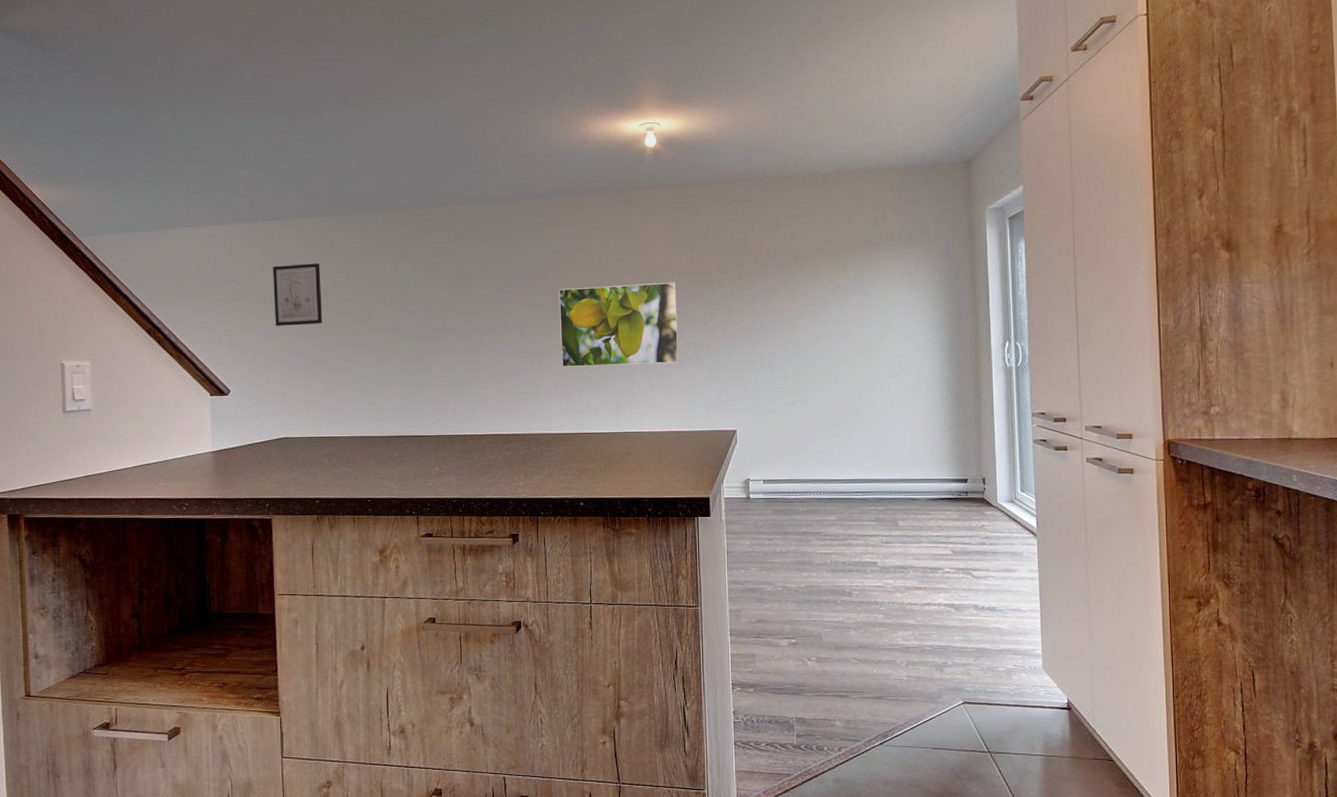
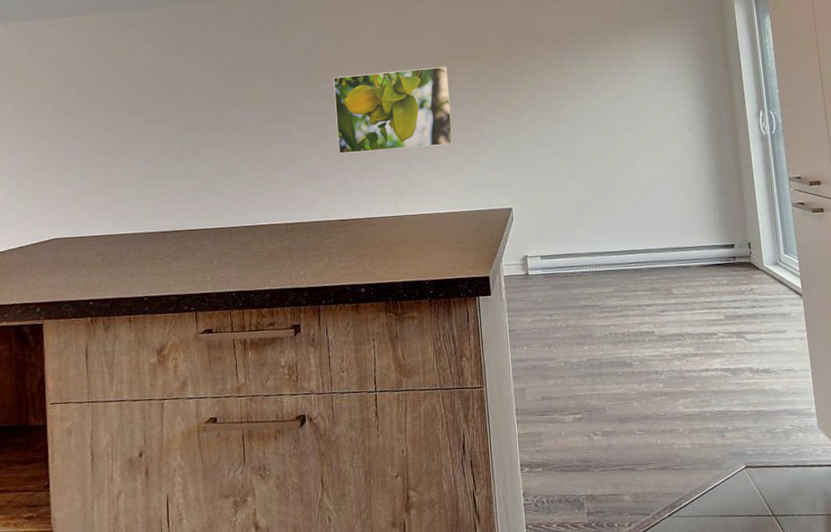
wall art: present [273,263,323,326] -> none [43,60,96,125]

